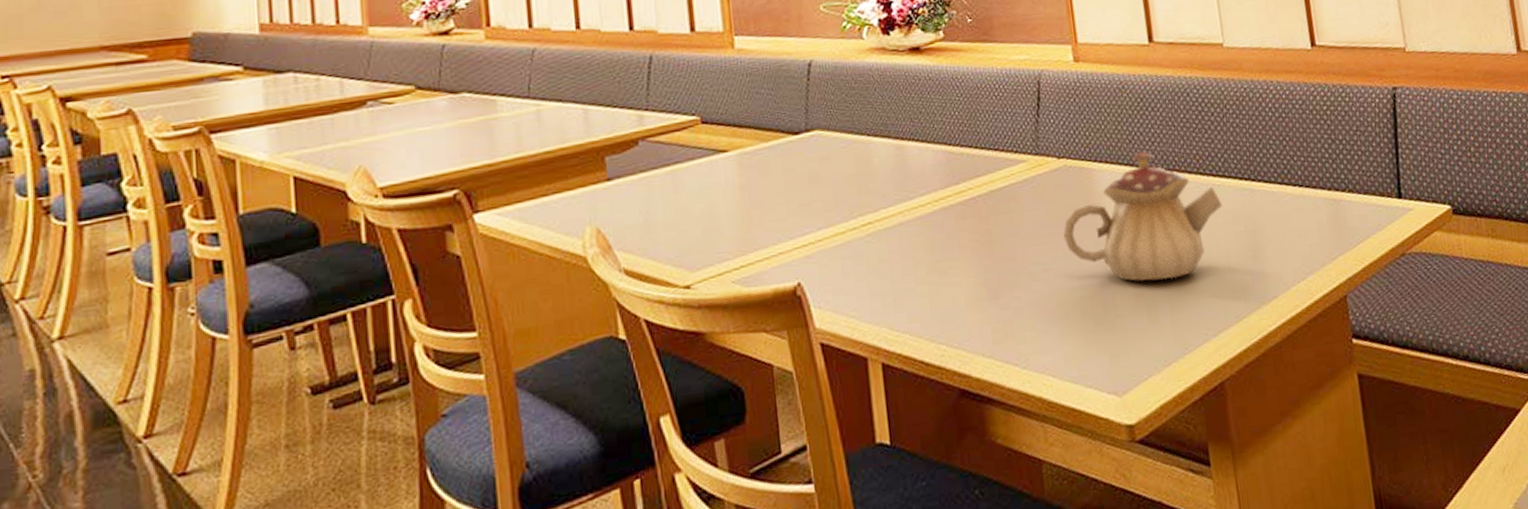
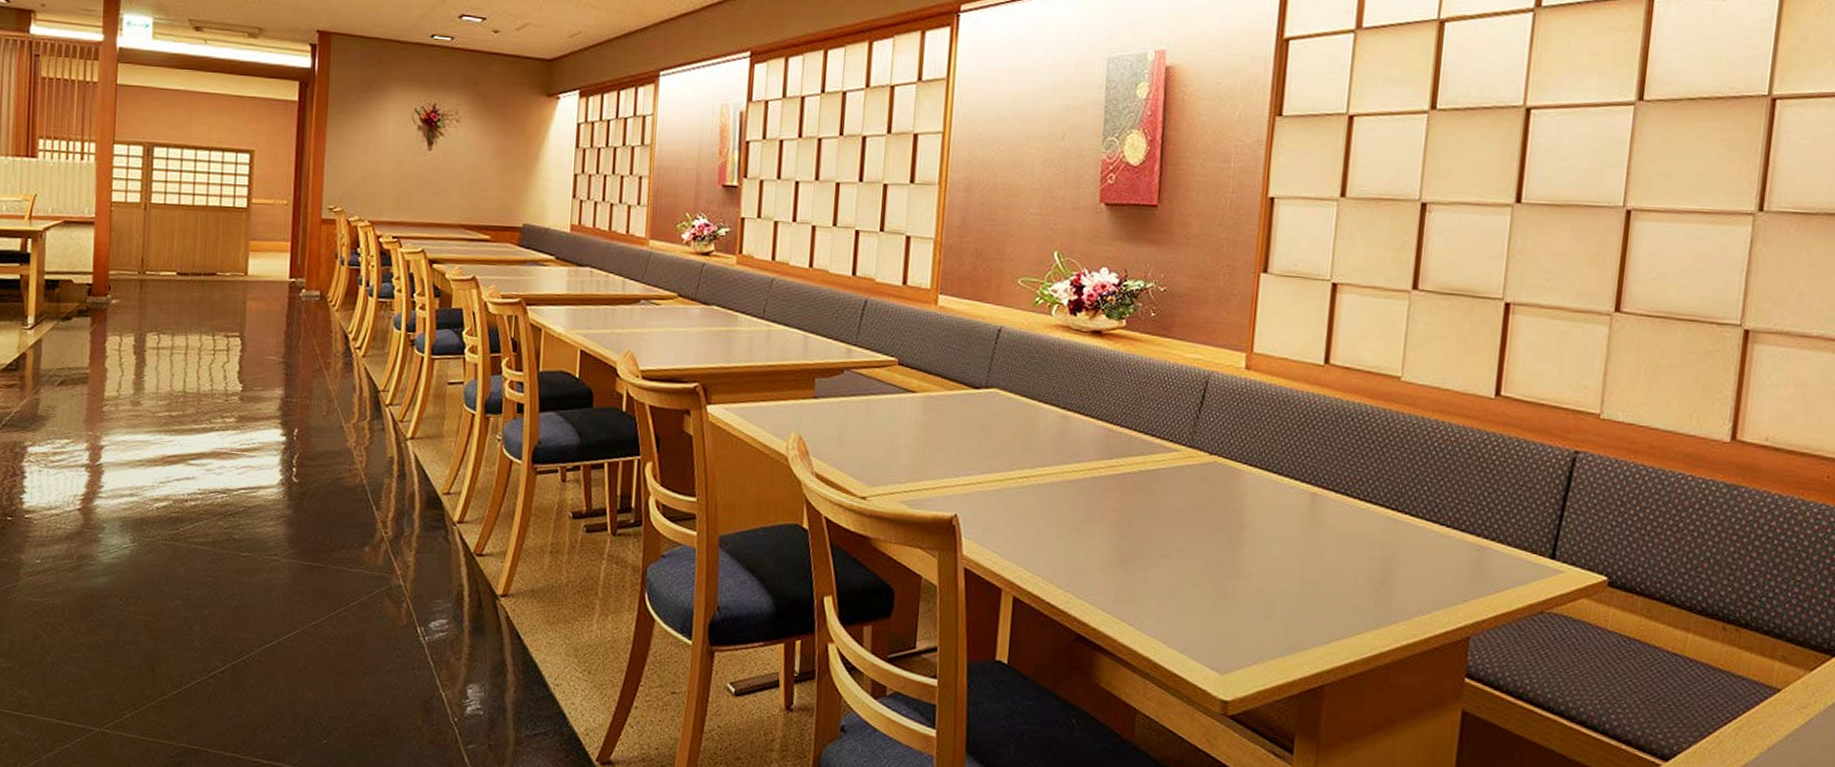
teapot: present [1063,151,1223,281] -> none [1200,463,1363,585]

